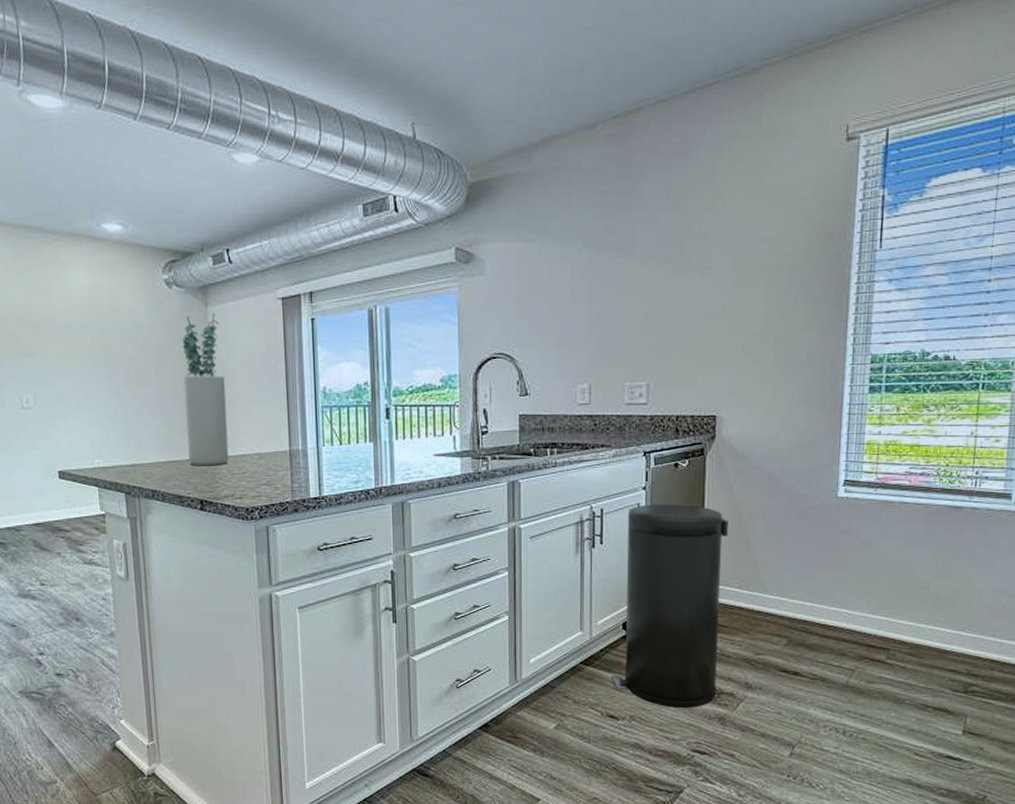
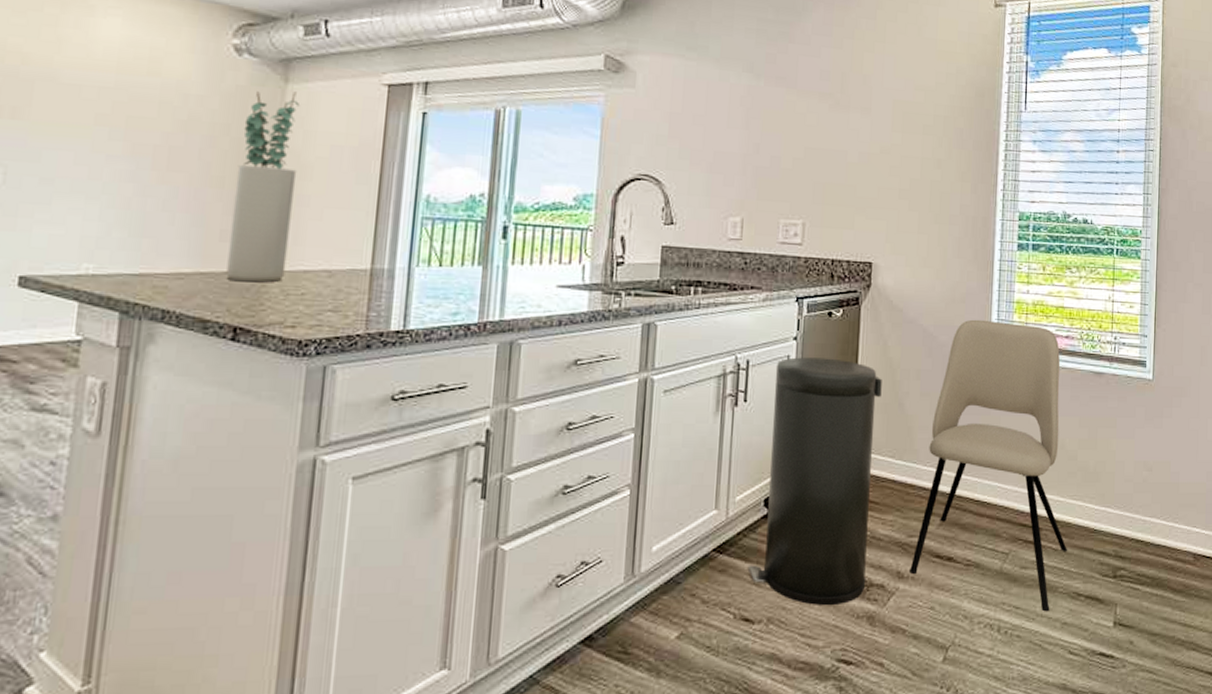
dining chair: none [757,462,916,720] -> present [910,319,1067,612]

